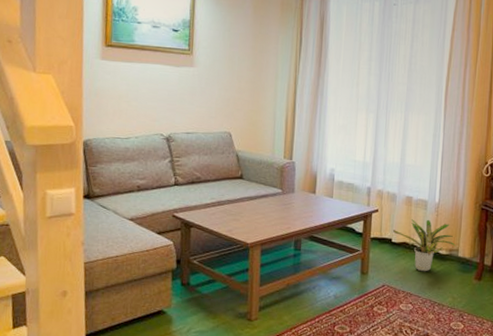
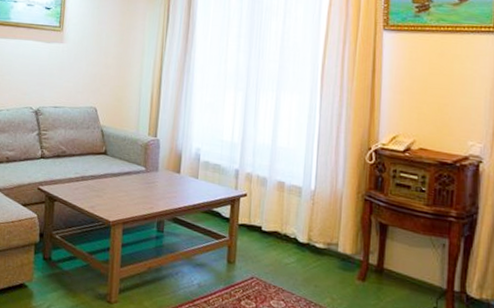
potted plant: present [392,219,457,272] -> none [262,206,336,267]

